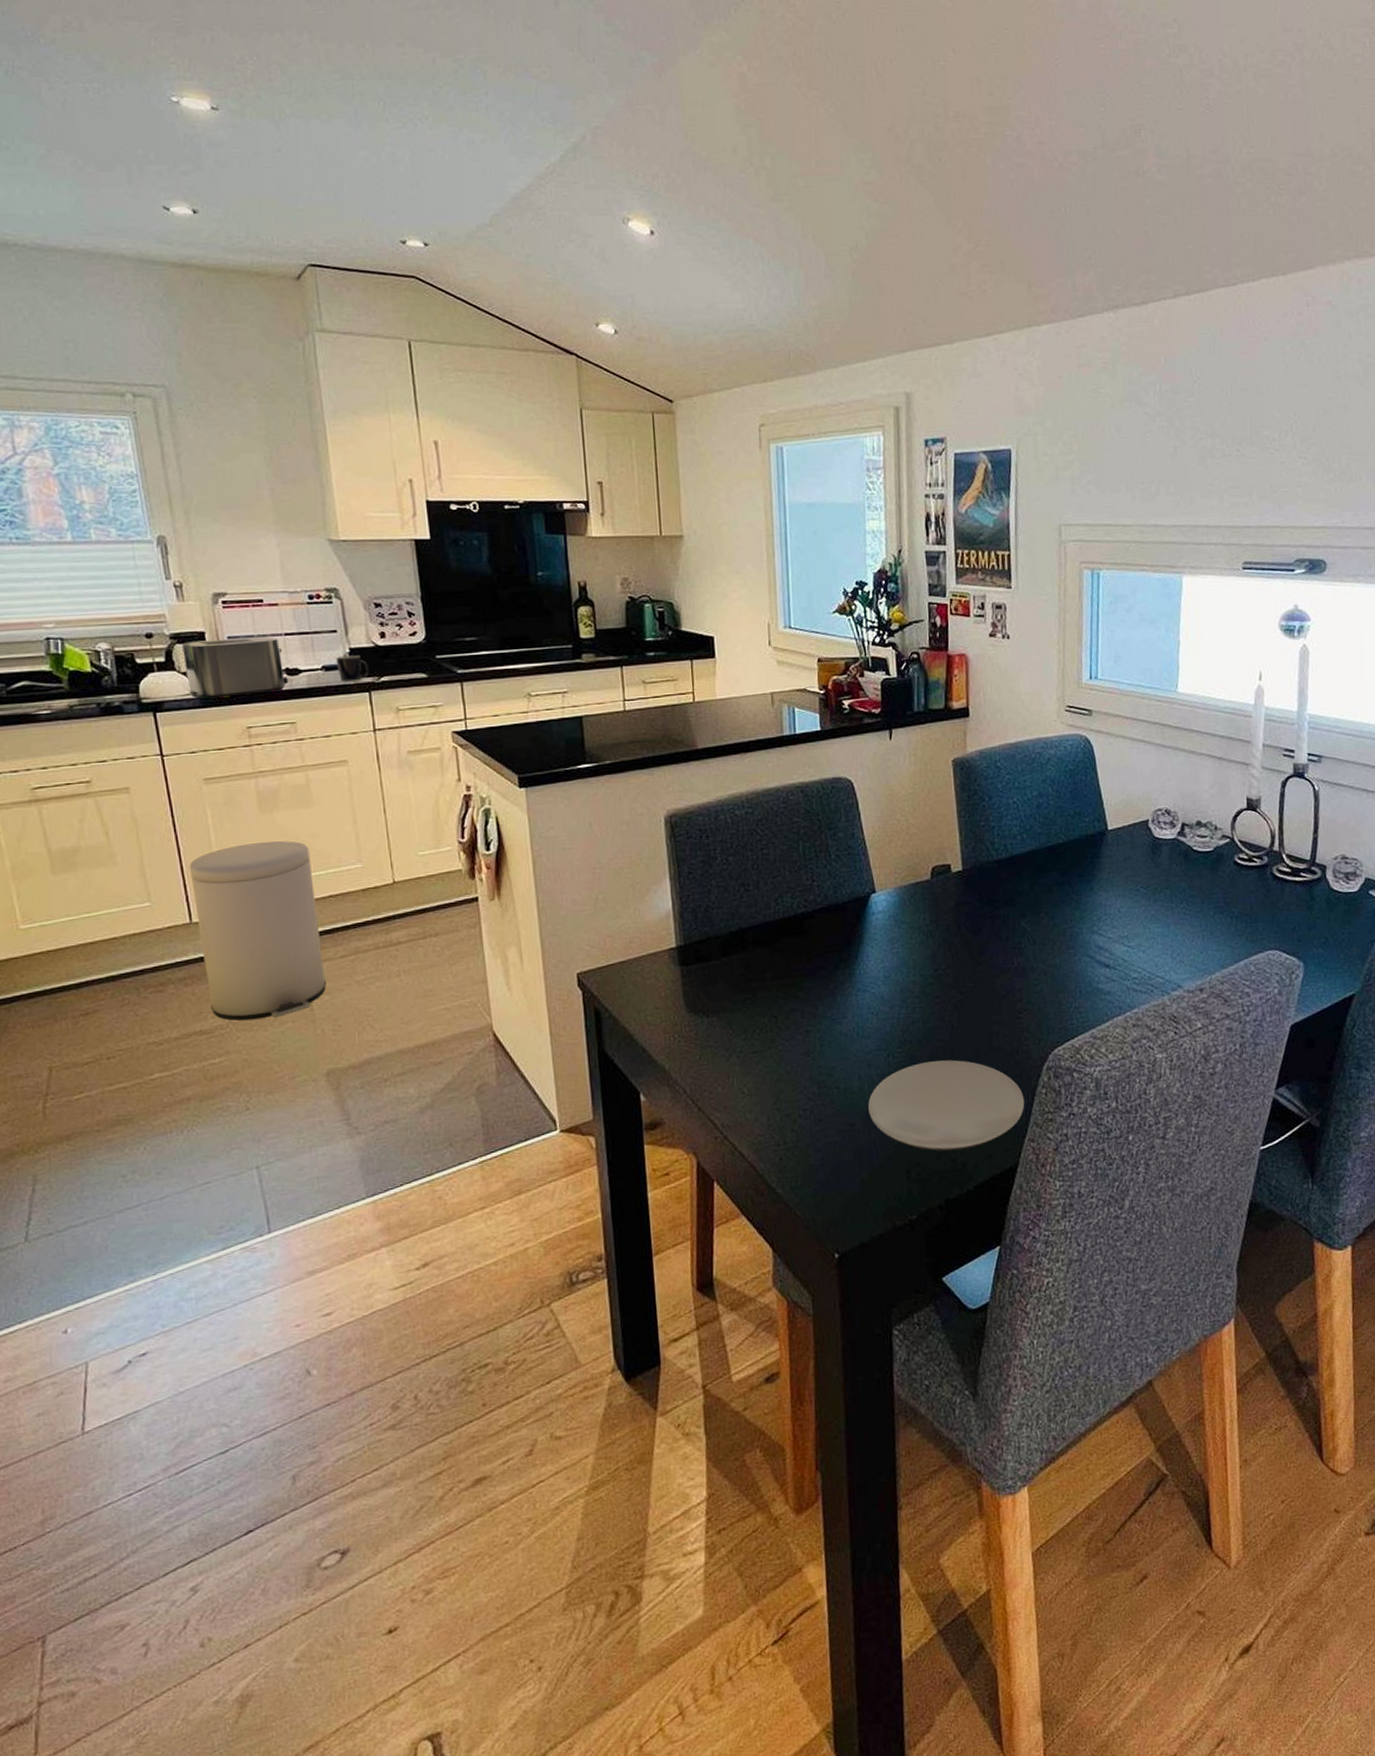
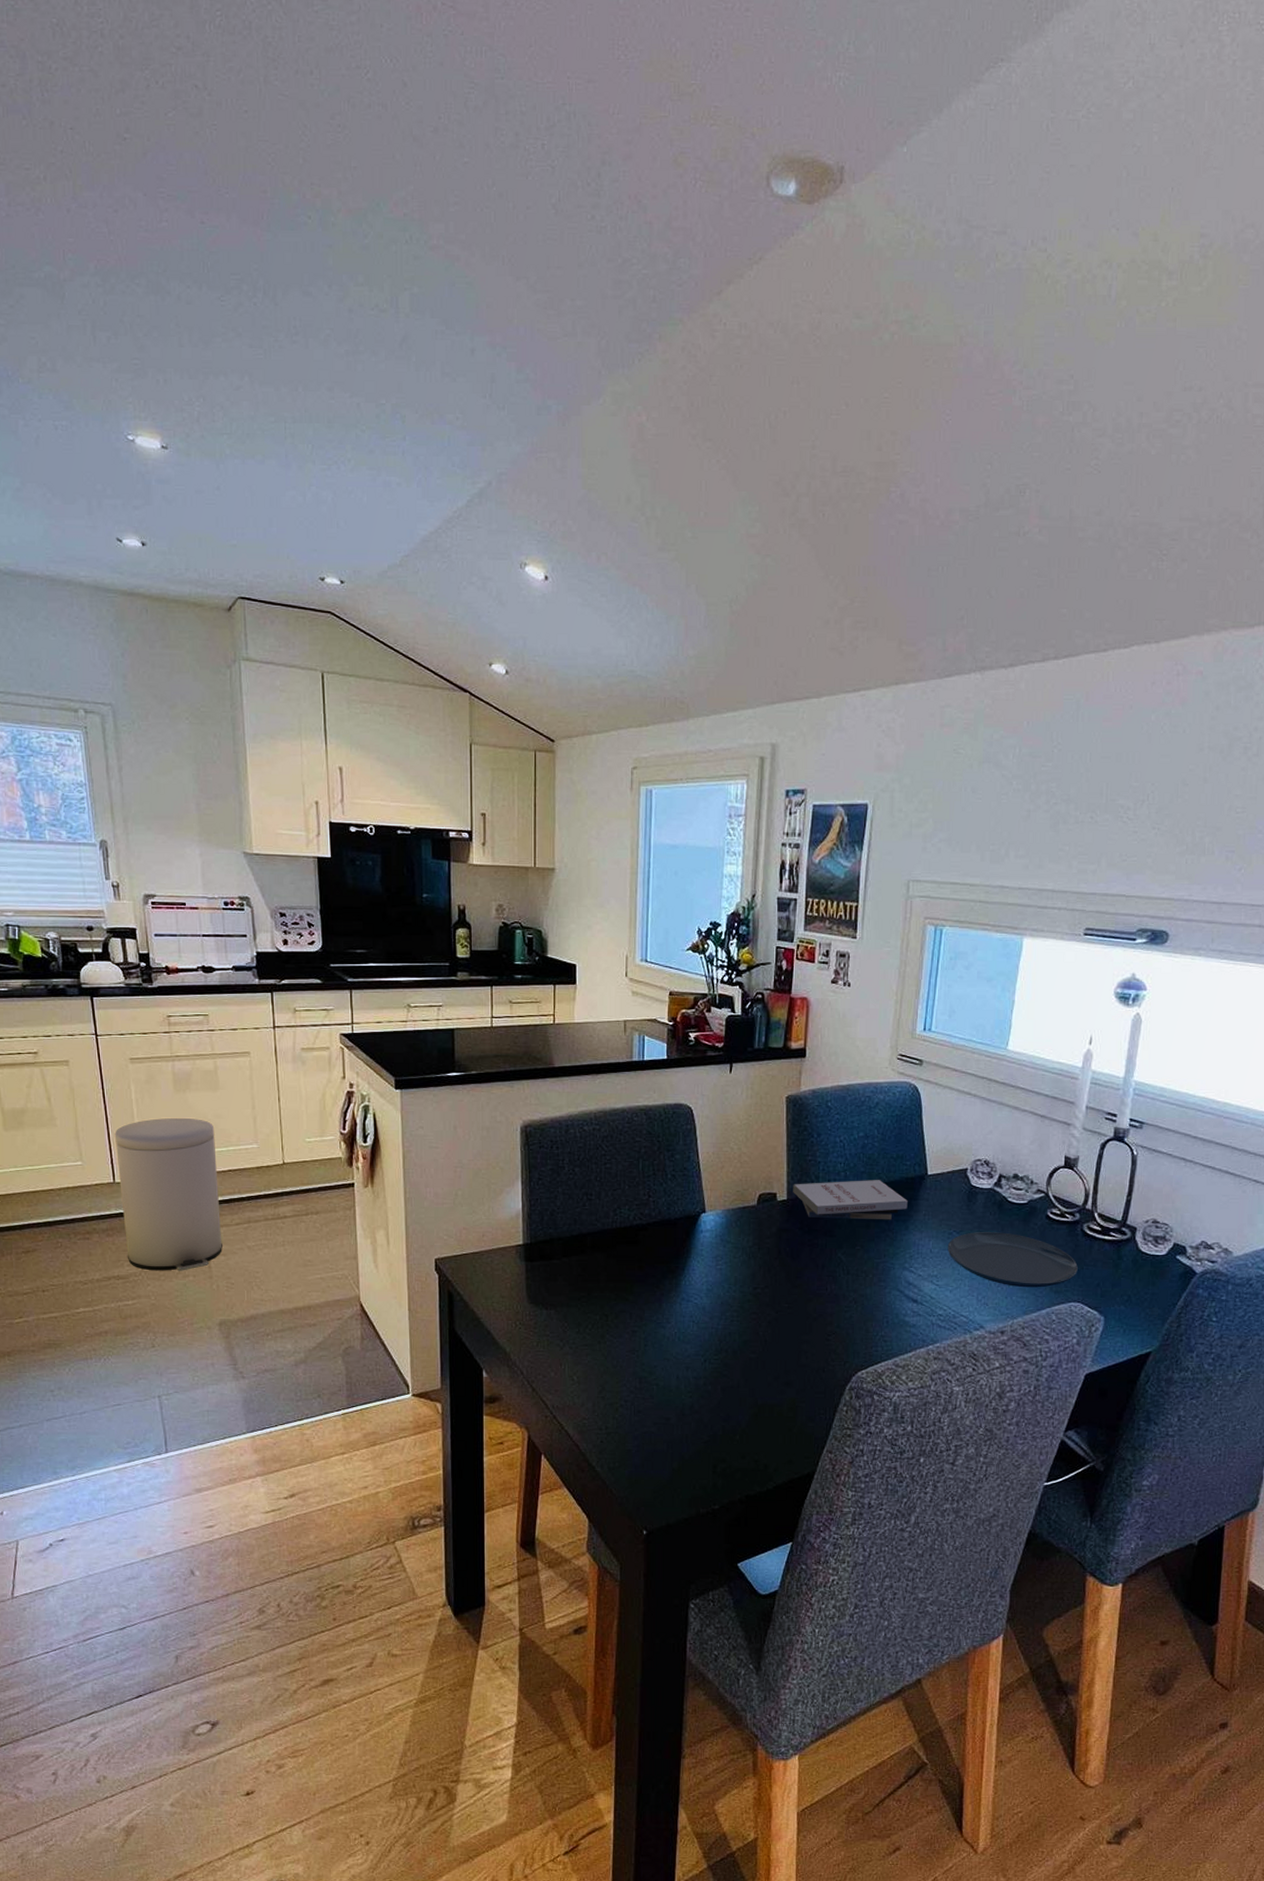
toaster: present [182,636,288,700] -> none [117,935,204,989]
mug: present [336,655,369,684] -> none [245,958,272,984]
plate: present [868,1060,1025,1152] -> none [683,1371,826,1453]
books: none [967,840,1090,887] -> present [793,1180,908,1219]
plate: none [1135,883,1272,940] -> present [947,1232,1078,1288]

